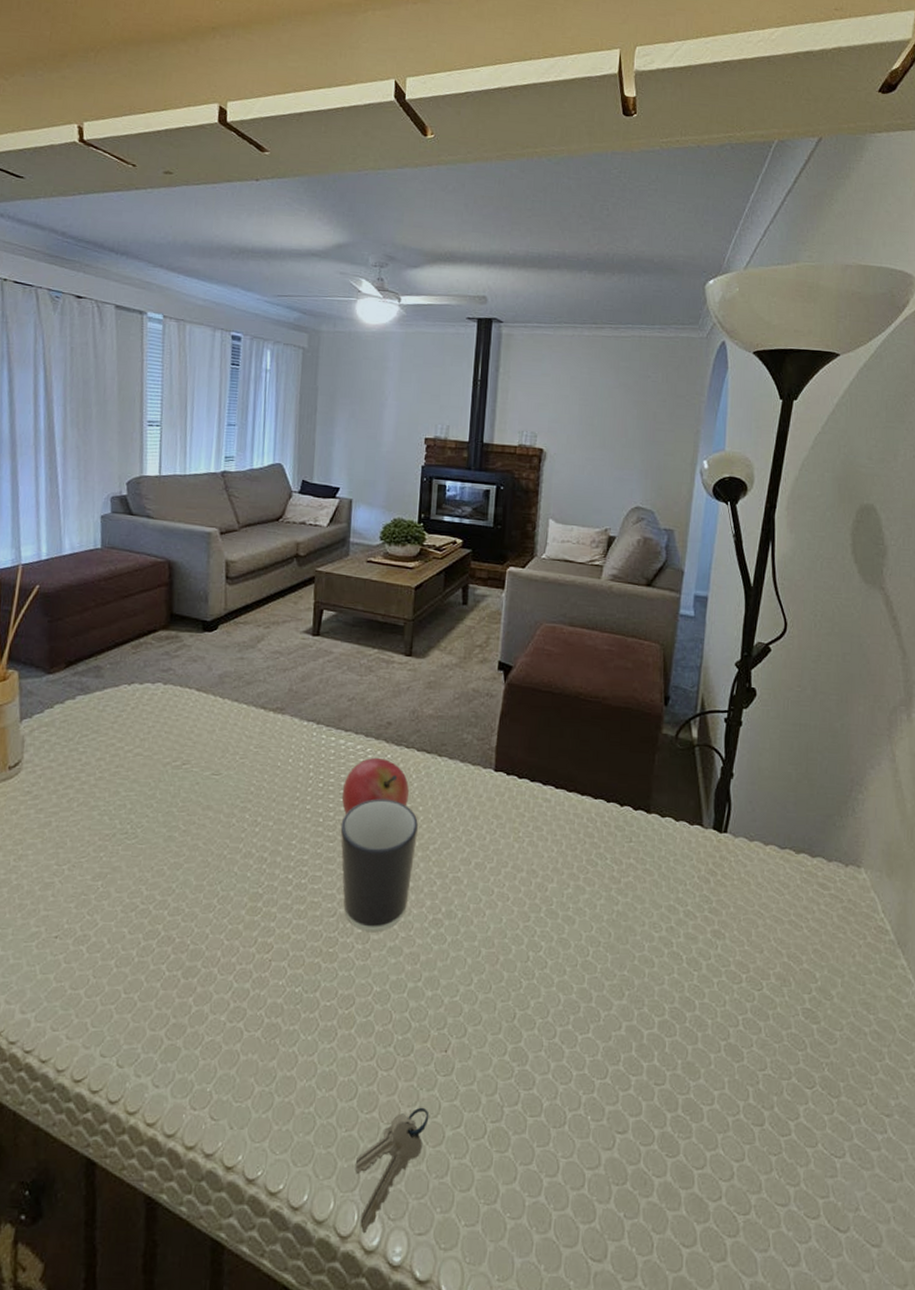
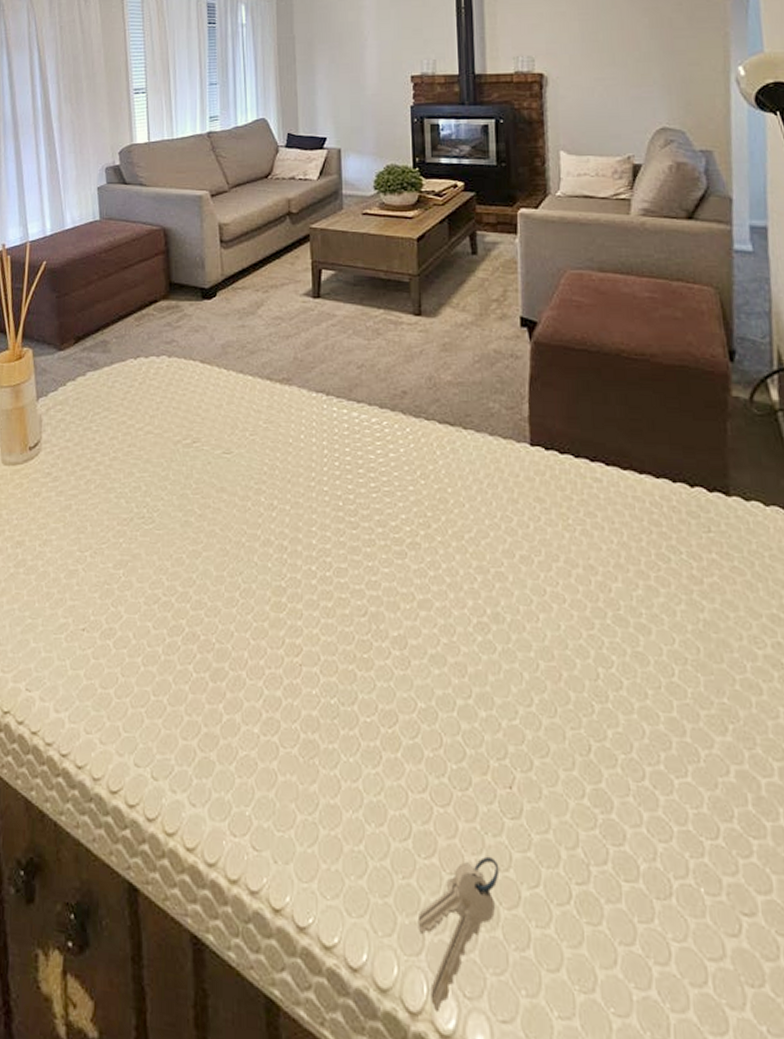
mug: present [340,798,418,932] -> none [362,479,449,636]
fruit: present [341,757,410,815] -> none [360,431,435,497]

